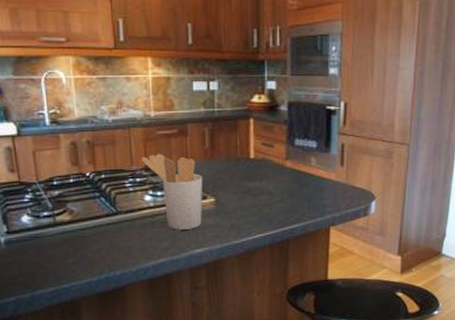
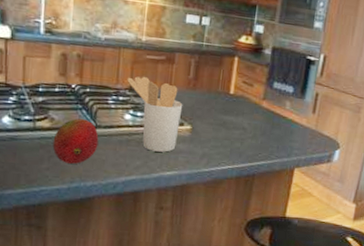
fruit: none [75,207,122,255] -> present [52,118,99,164]

